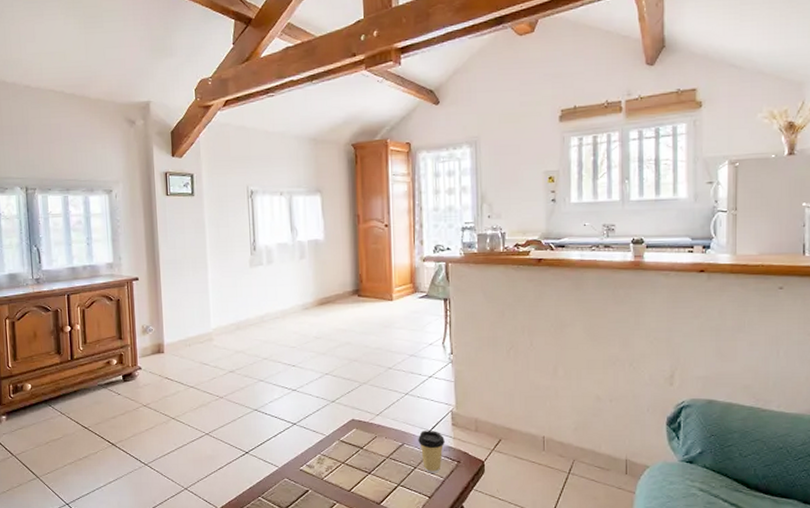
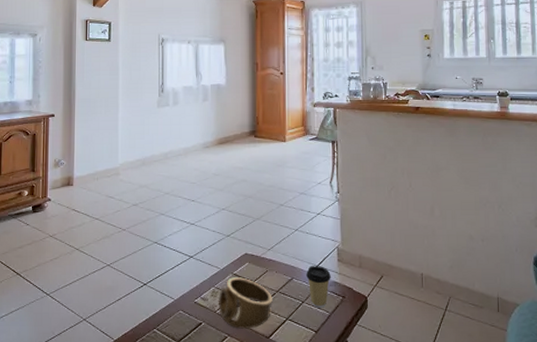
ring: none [324,444,383,495] -> present [218,277,272,329]

